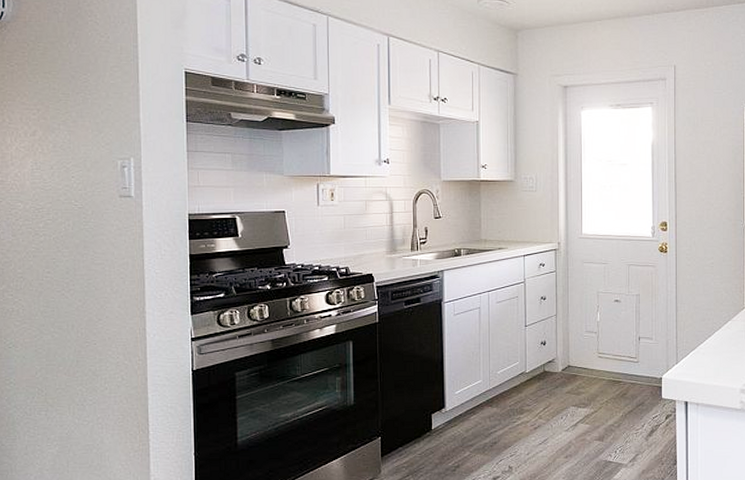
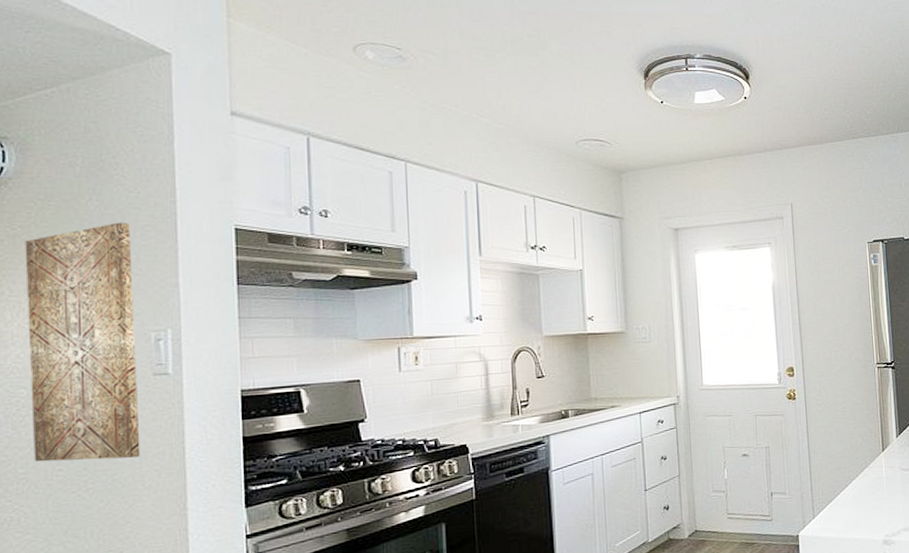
wall art: none [20,63,110,266] -> present [25,222,141,463]

